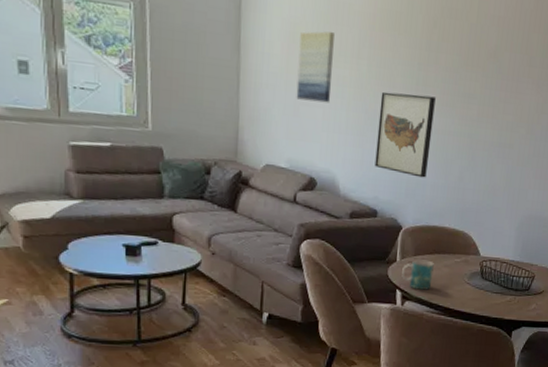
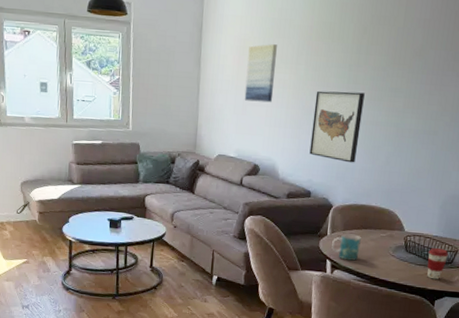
coffee cup: none [504,274,525,309] -> present [427,248,448,280]

